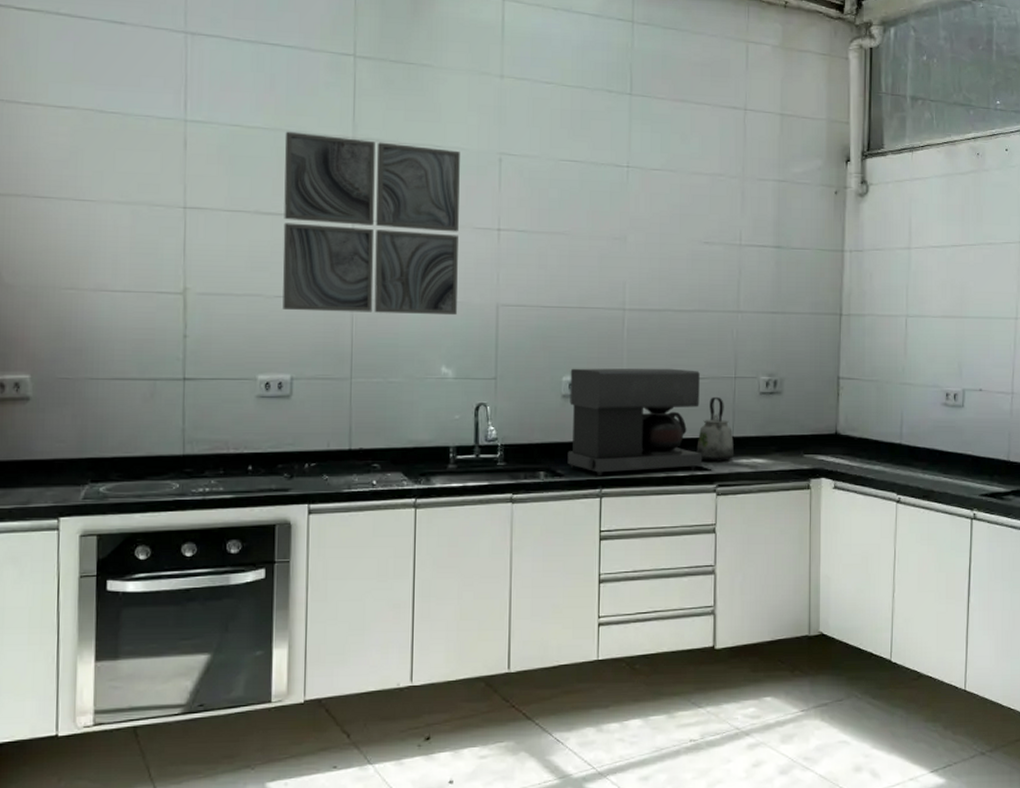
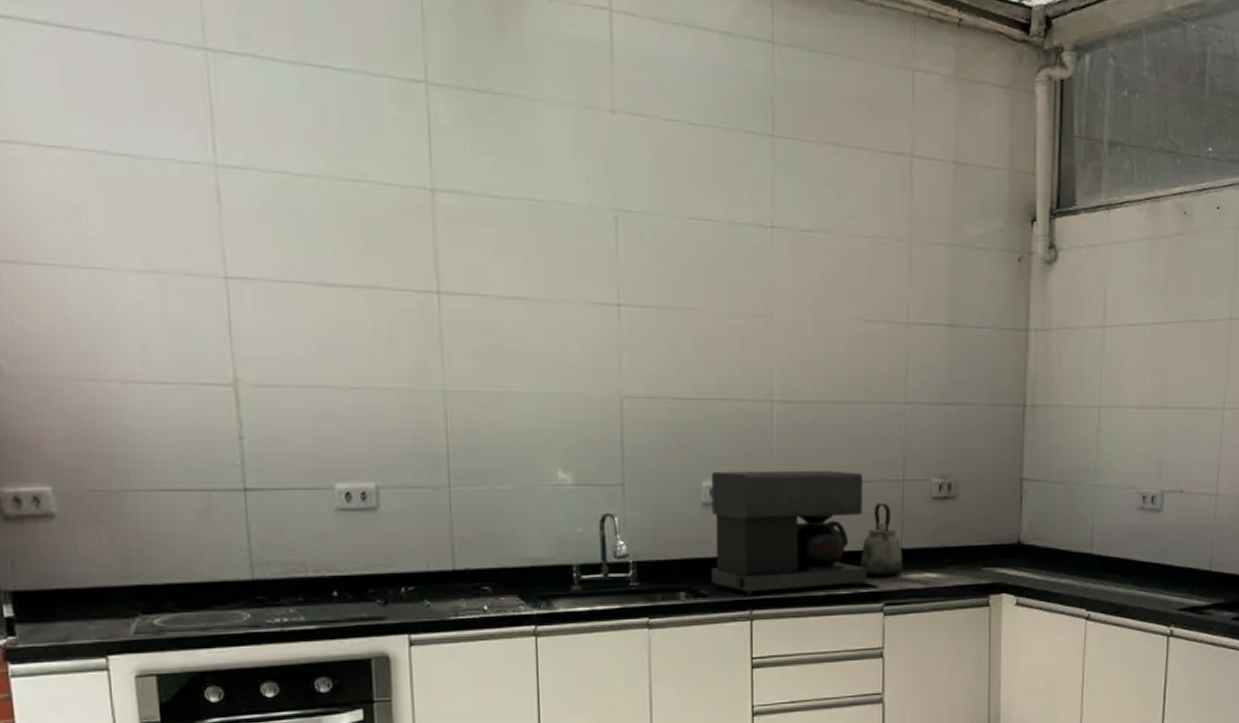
wall art: present [282,131,460,316] -> none [345,180,572,410]

